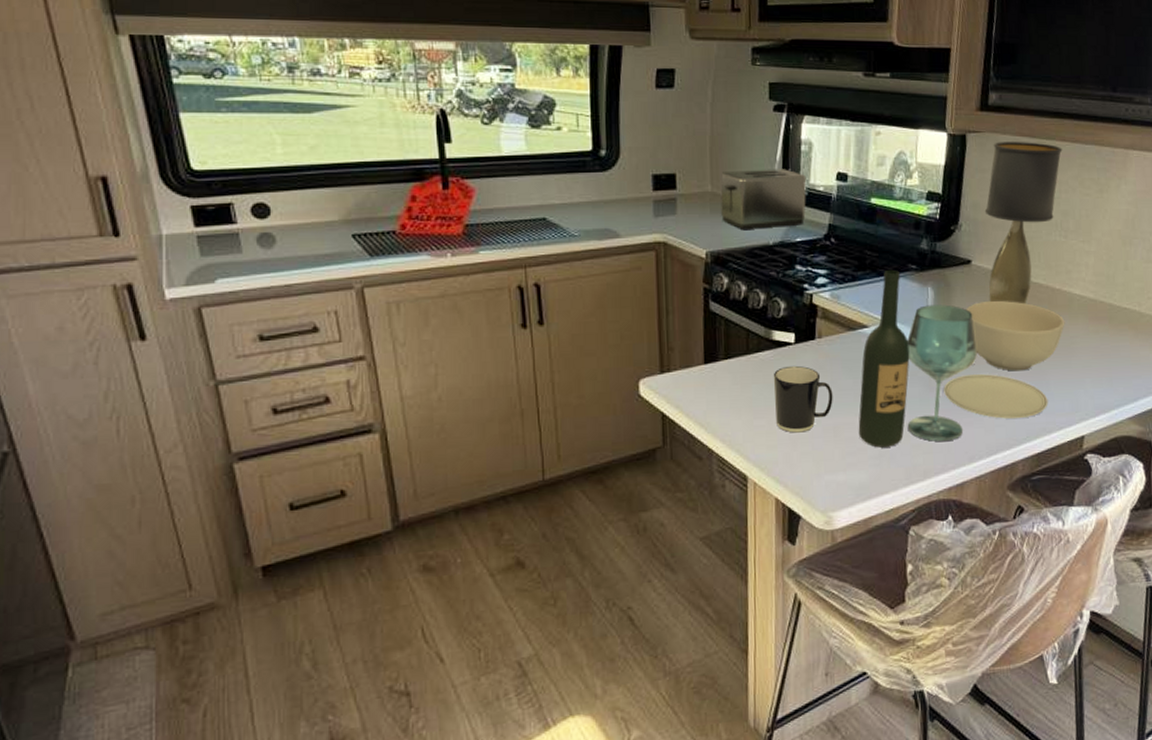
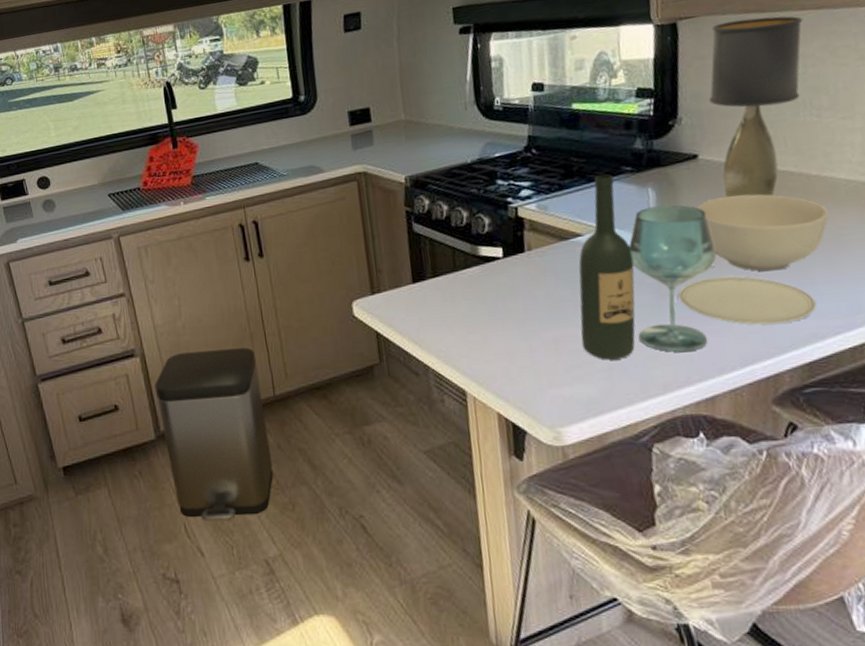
pedal bin: none [396,425,535,622] -> present [154,347,274,520]
toaster: present [720,169,807,231] -> none [413,87,503,152]
mug: present [773,365,833,433] -> none [483,279,551,347]

